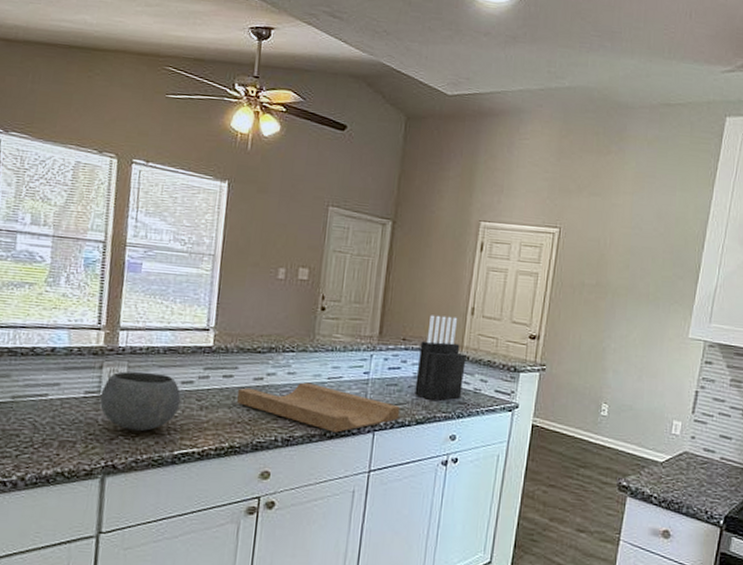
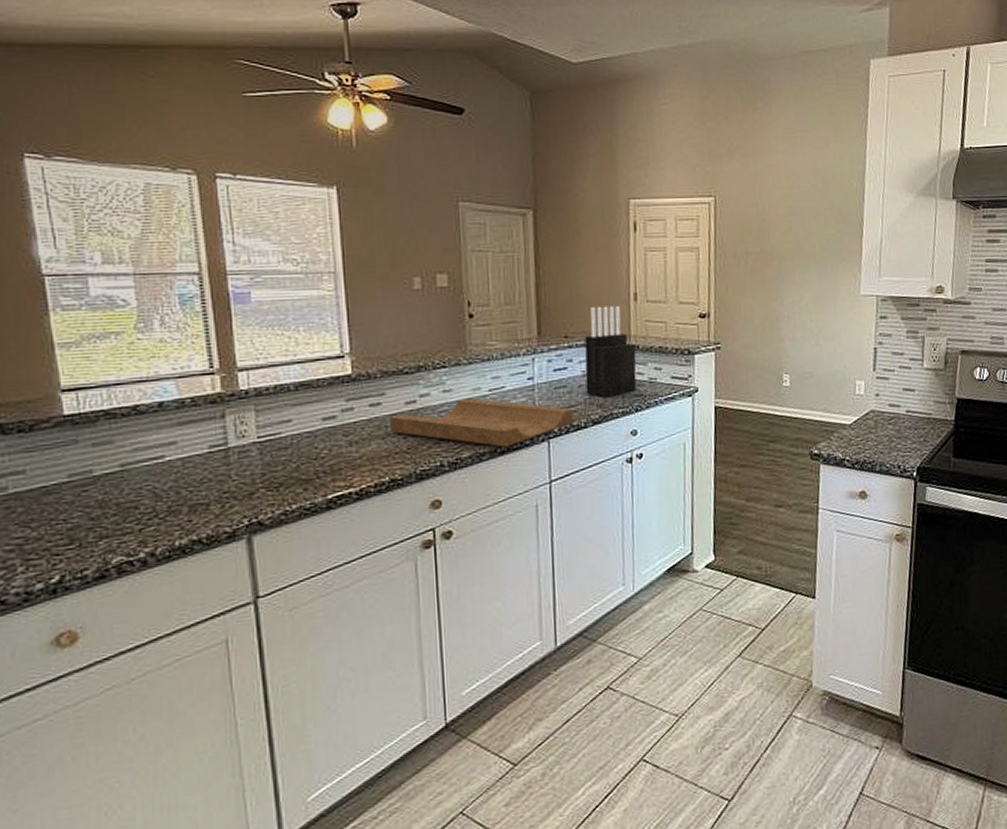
bowl: present [99,371,181,431] -> none [228,413,326,481]

